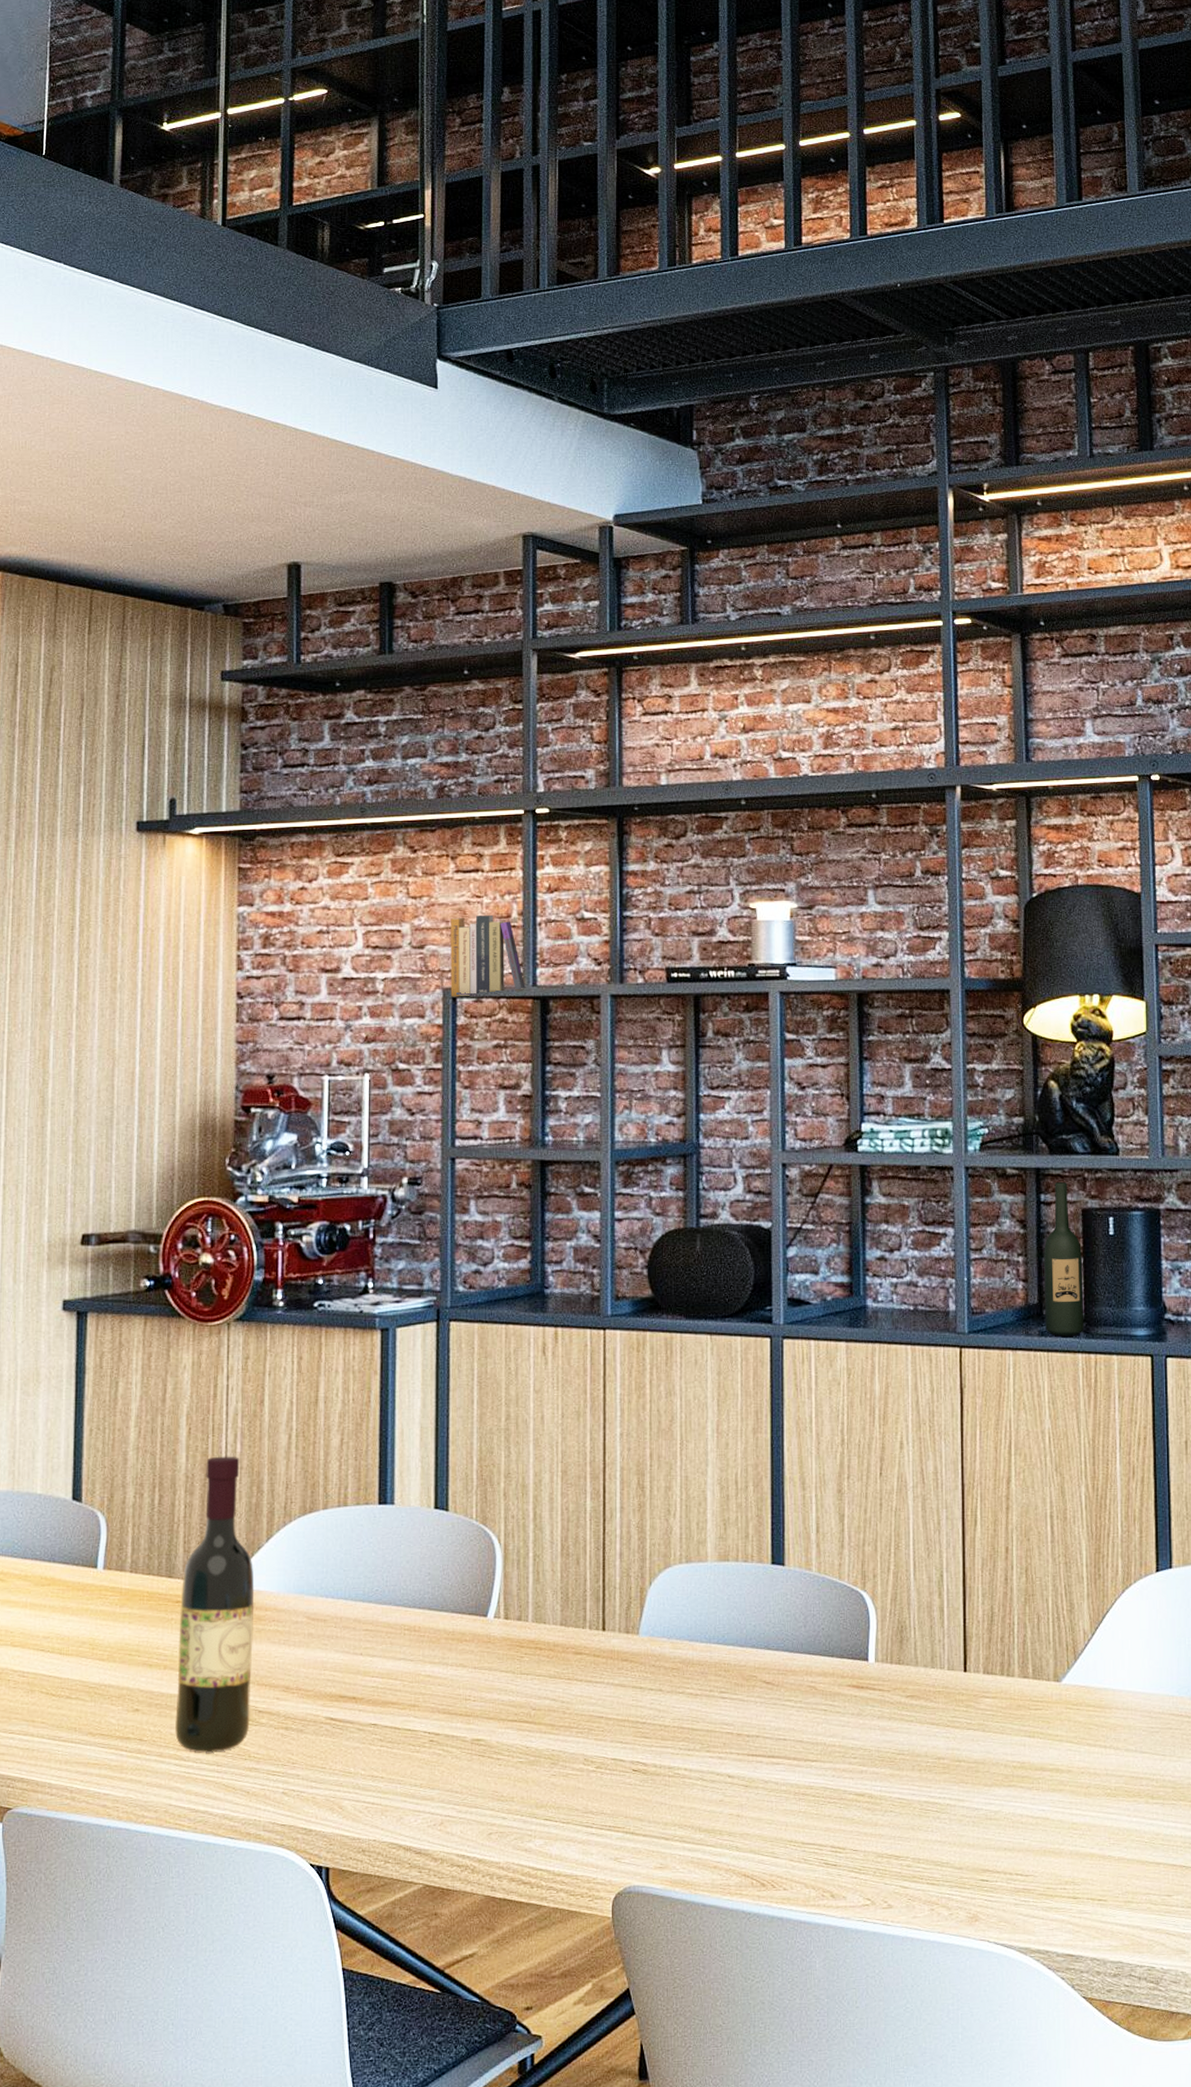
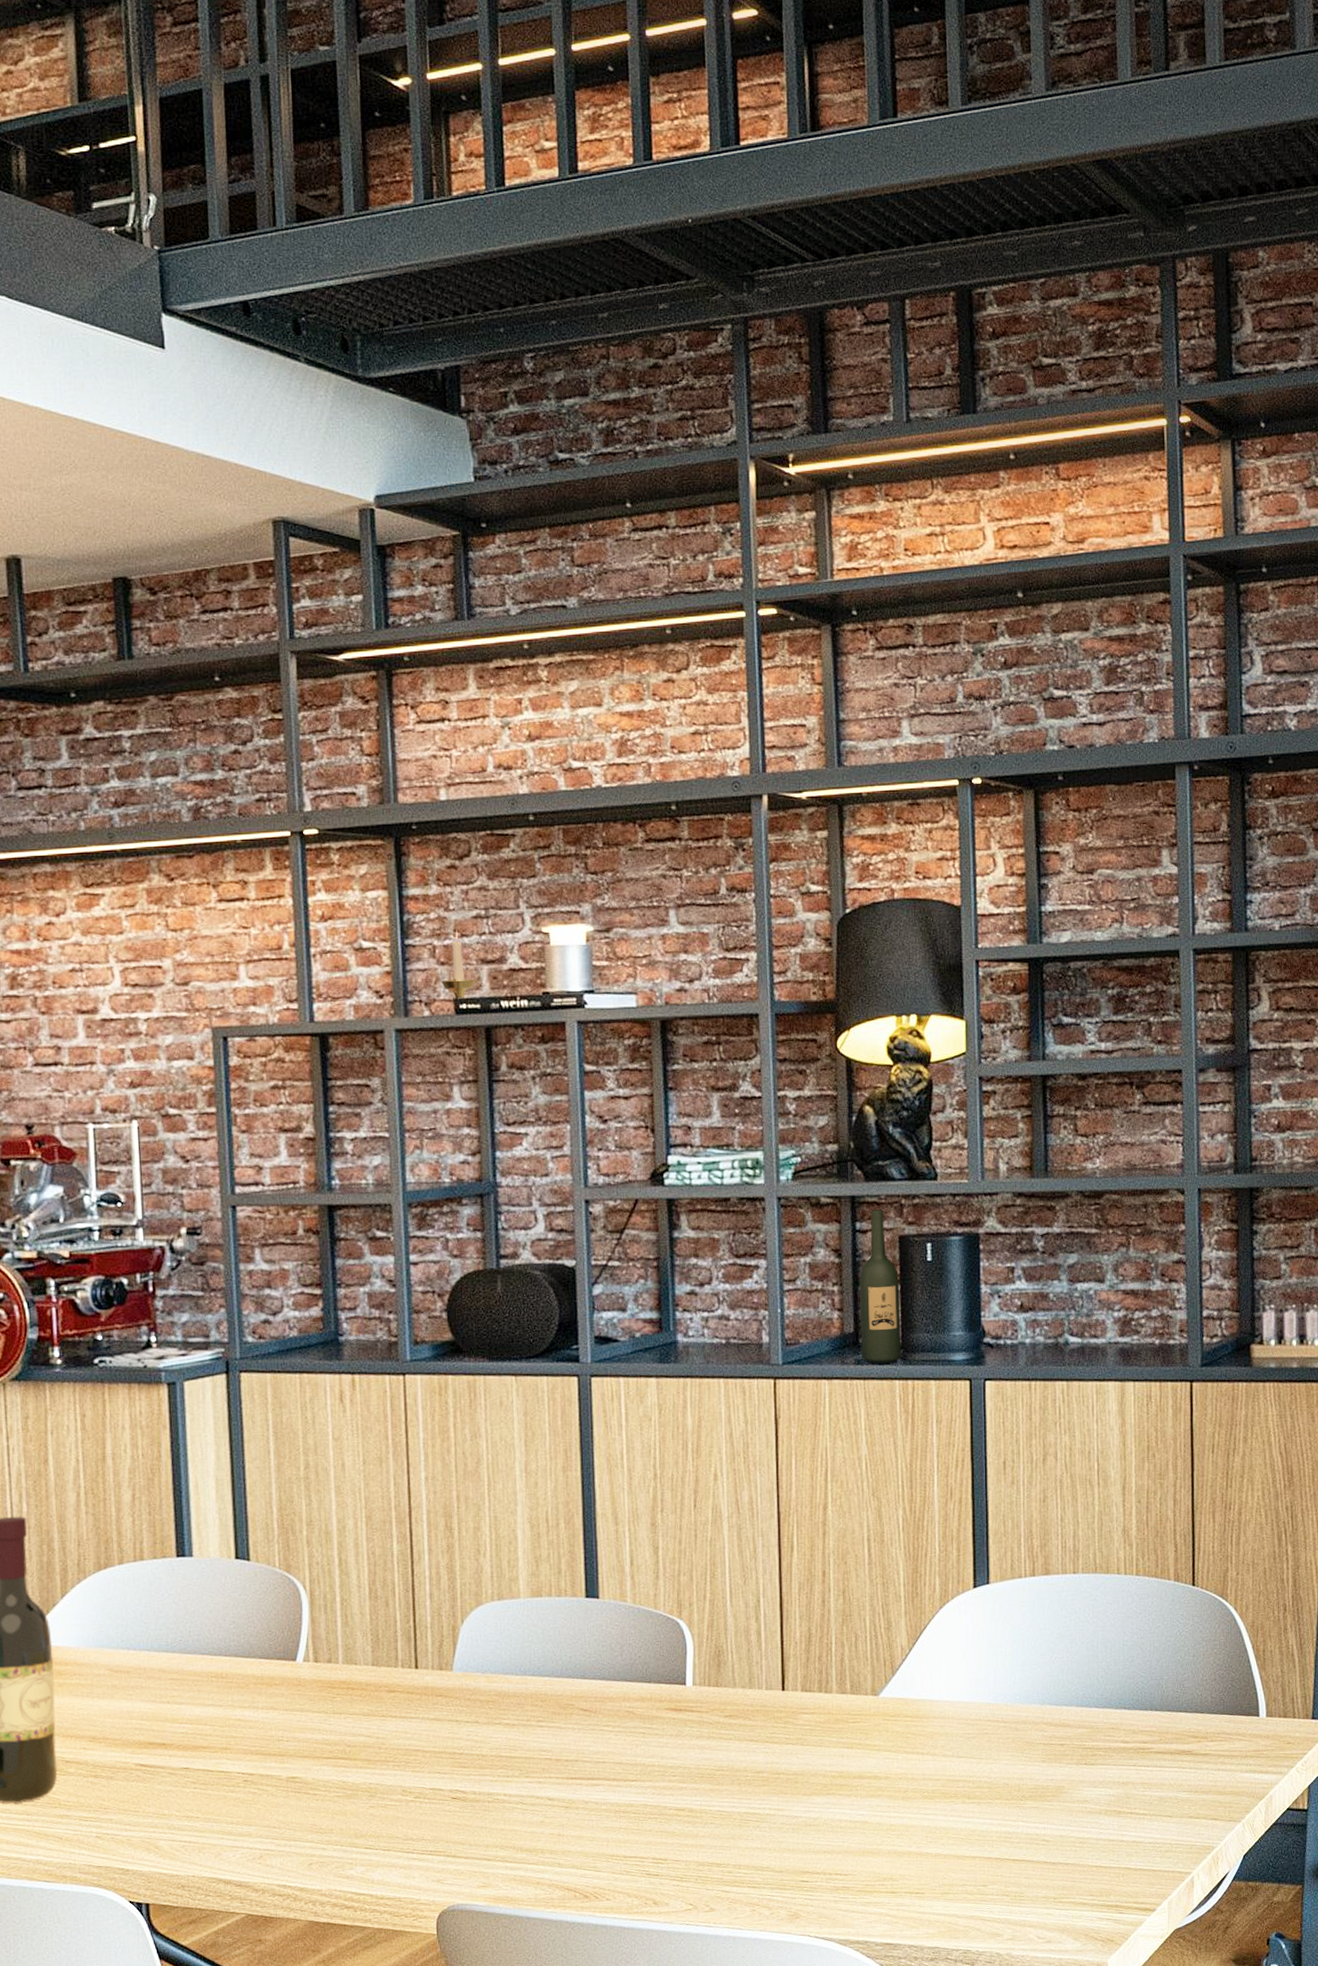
books: present [451,914,527,997] -> none [216,946,304,1037]
candlestick: none [655,902,687,968] -> present [441,929,476,999]

